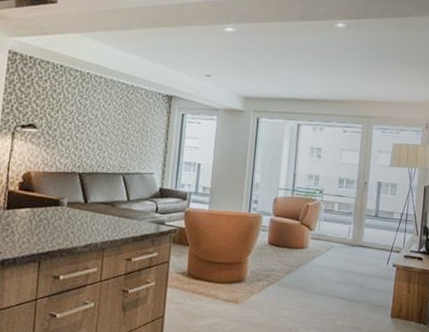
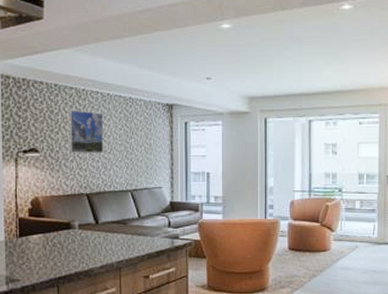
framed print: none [67,91,104,135] -> present [69,110,103,153]

